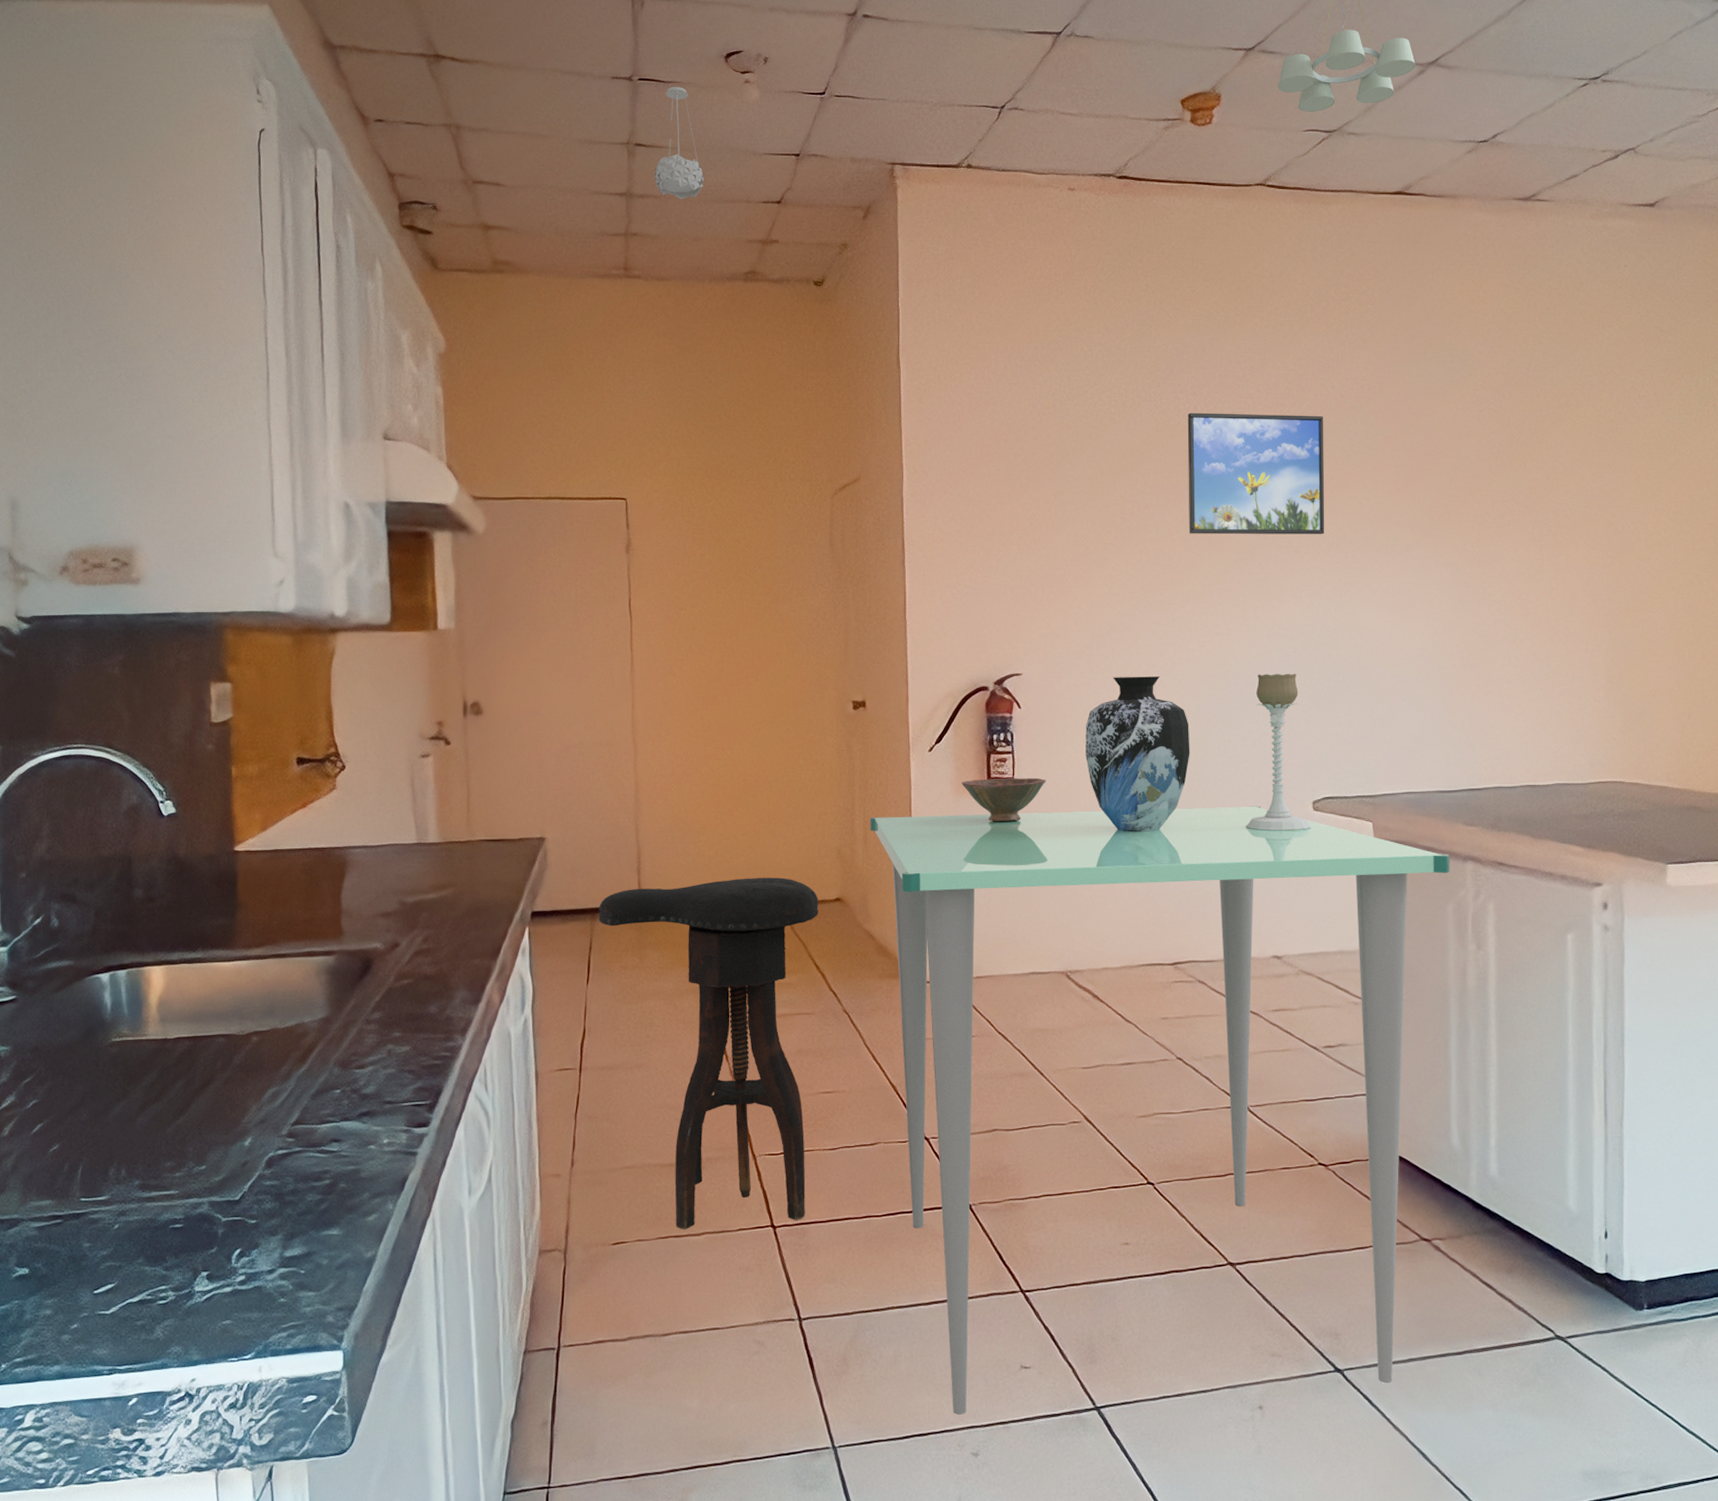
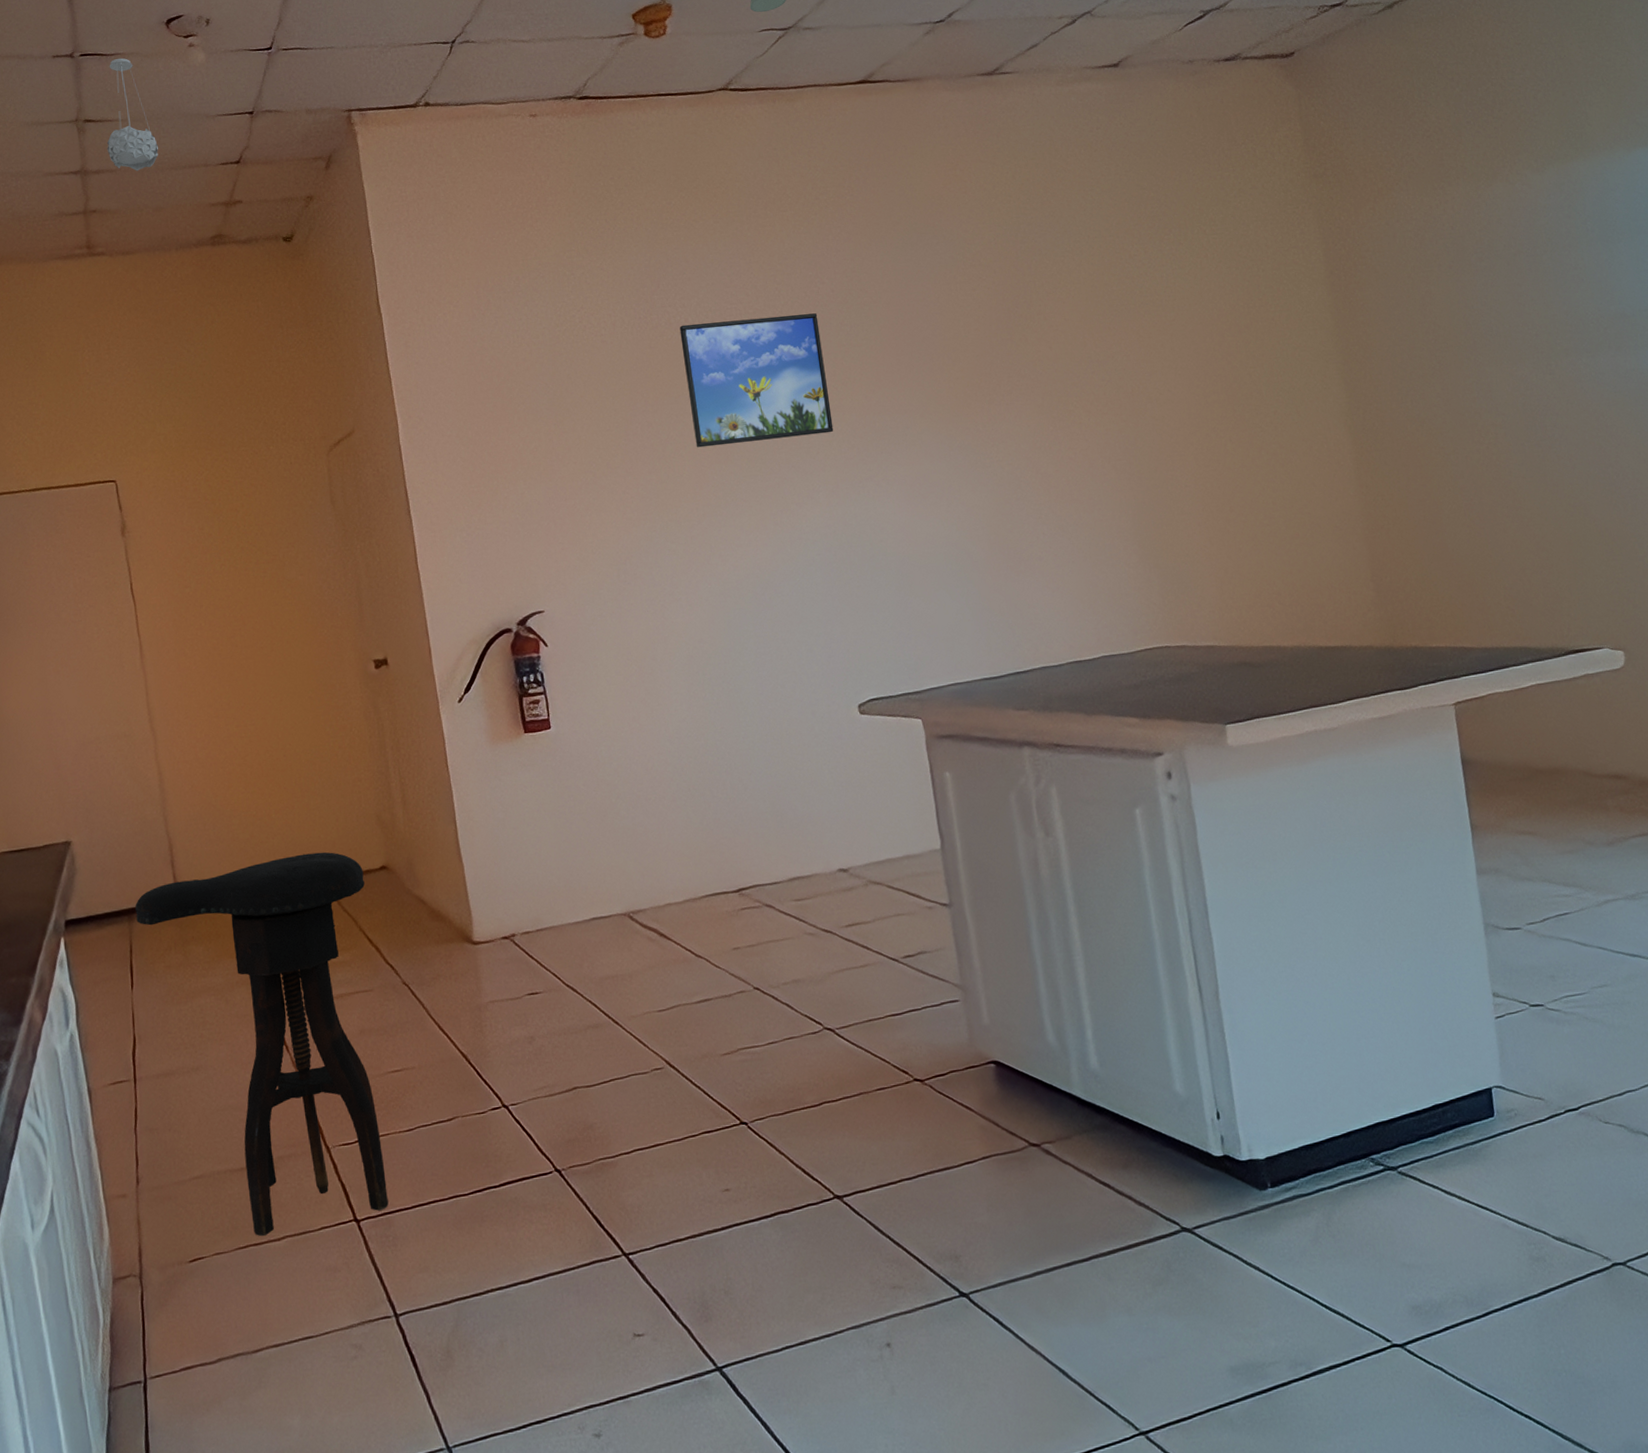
dining table: present [870,806,1450,1415] -> none [406,716,1021,1396]
bowl: present [962,777,1046,822] -> none [496,715,583,767]
vase: present [1085,676,1190,832] -> none [616,596,727,760]
candle holder: present [1246,673,1312,831] -> none [785,576,861,742]

